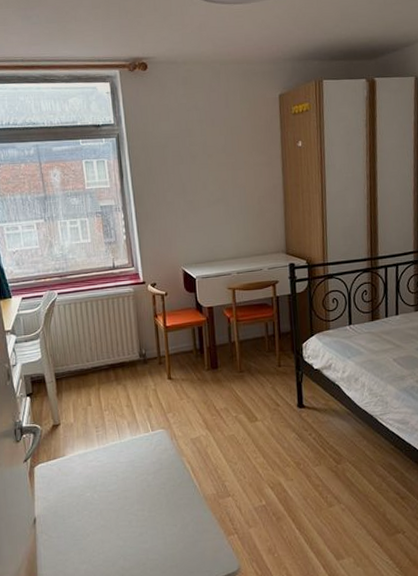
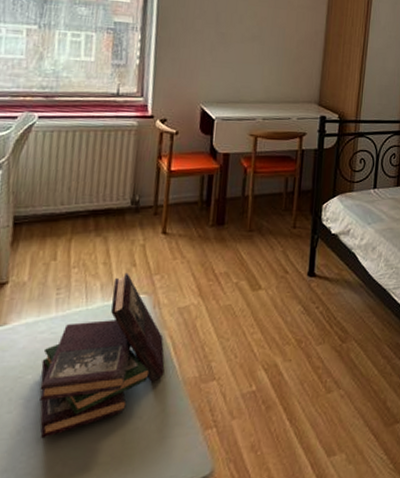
book: none [94,412,188,540] -> present [40,272,165,439]

